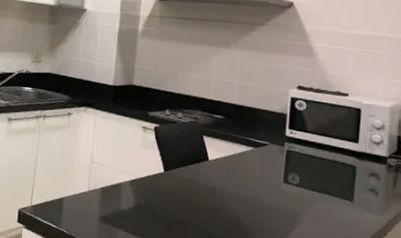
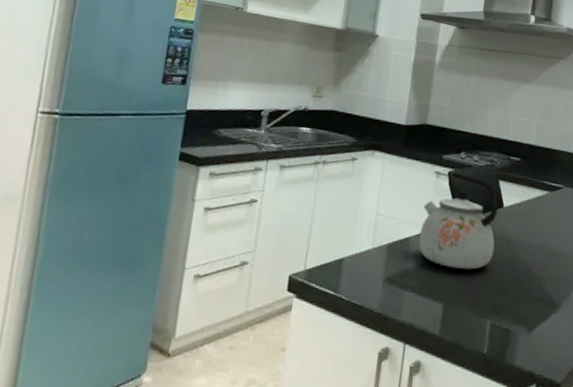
kettle: none [129,127,203,215] -> present [418,172,498,270]

